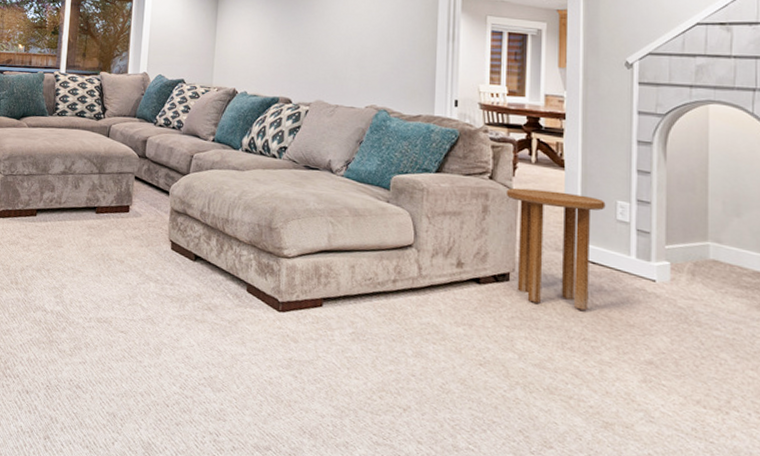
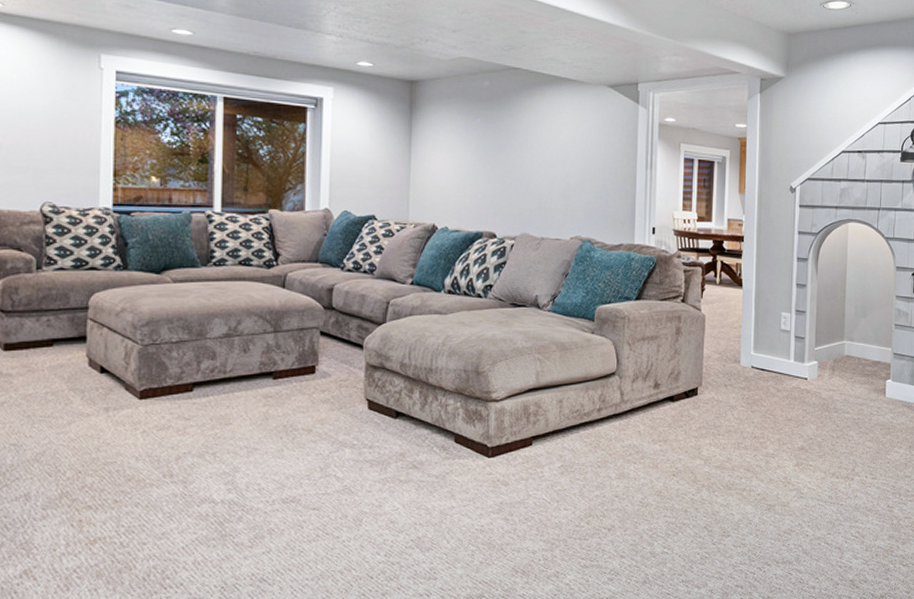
side table: present [506,187,606,311] -> none [695,308,773,412]

